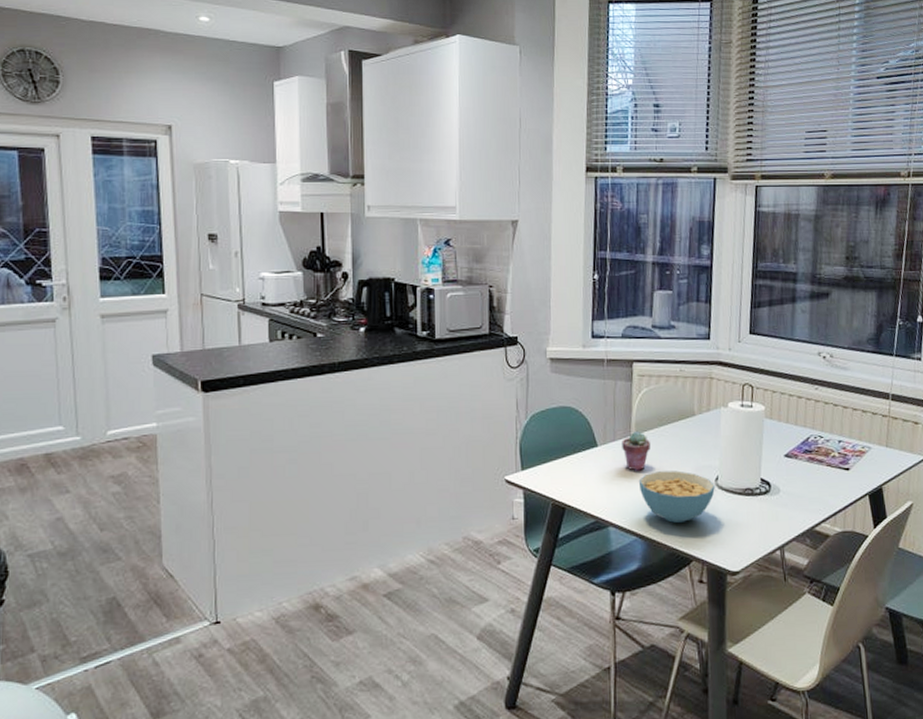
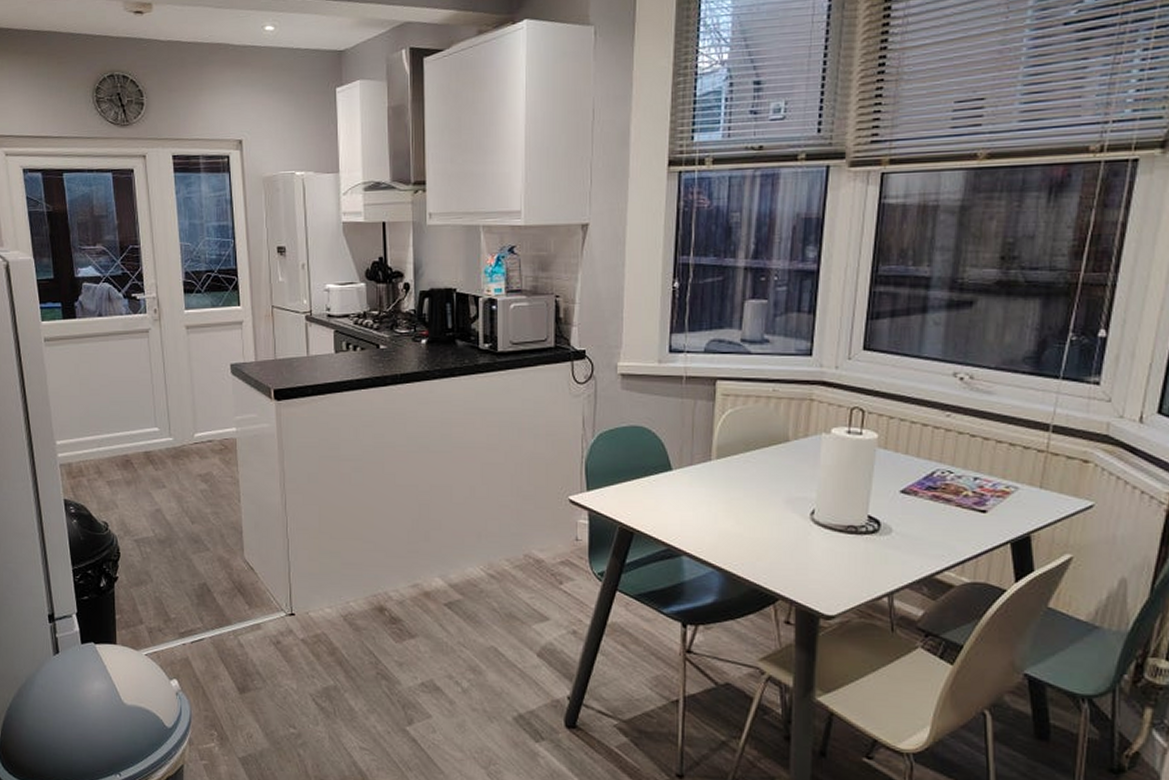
potted succulent: present [622,430,650,471] -> none [700,455,733,499]
cereal bowl: present [638,470,715,523] -> none [718,501,810,557]

